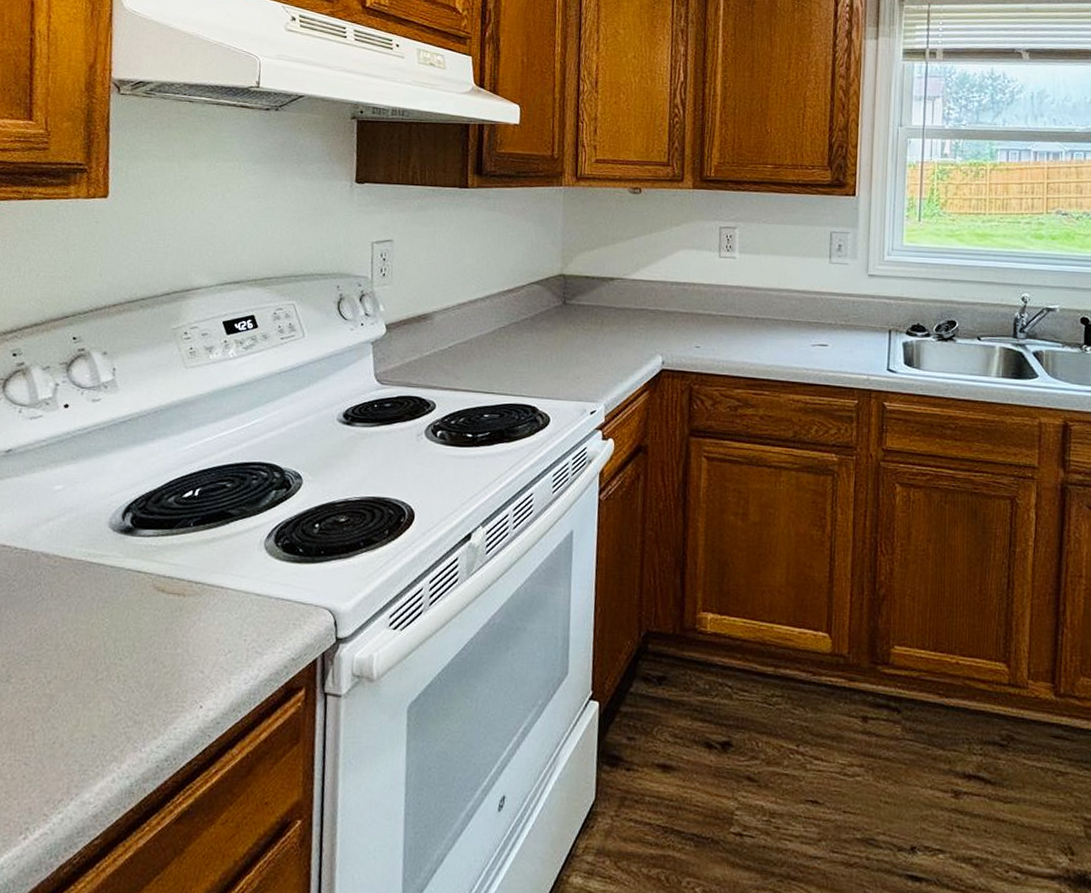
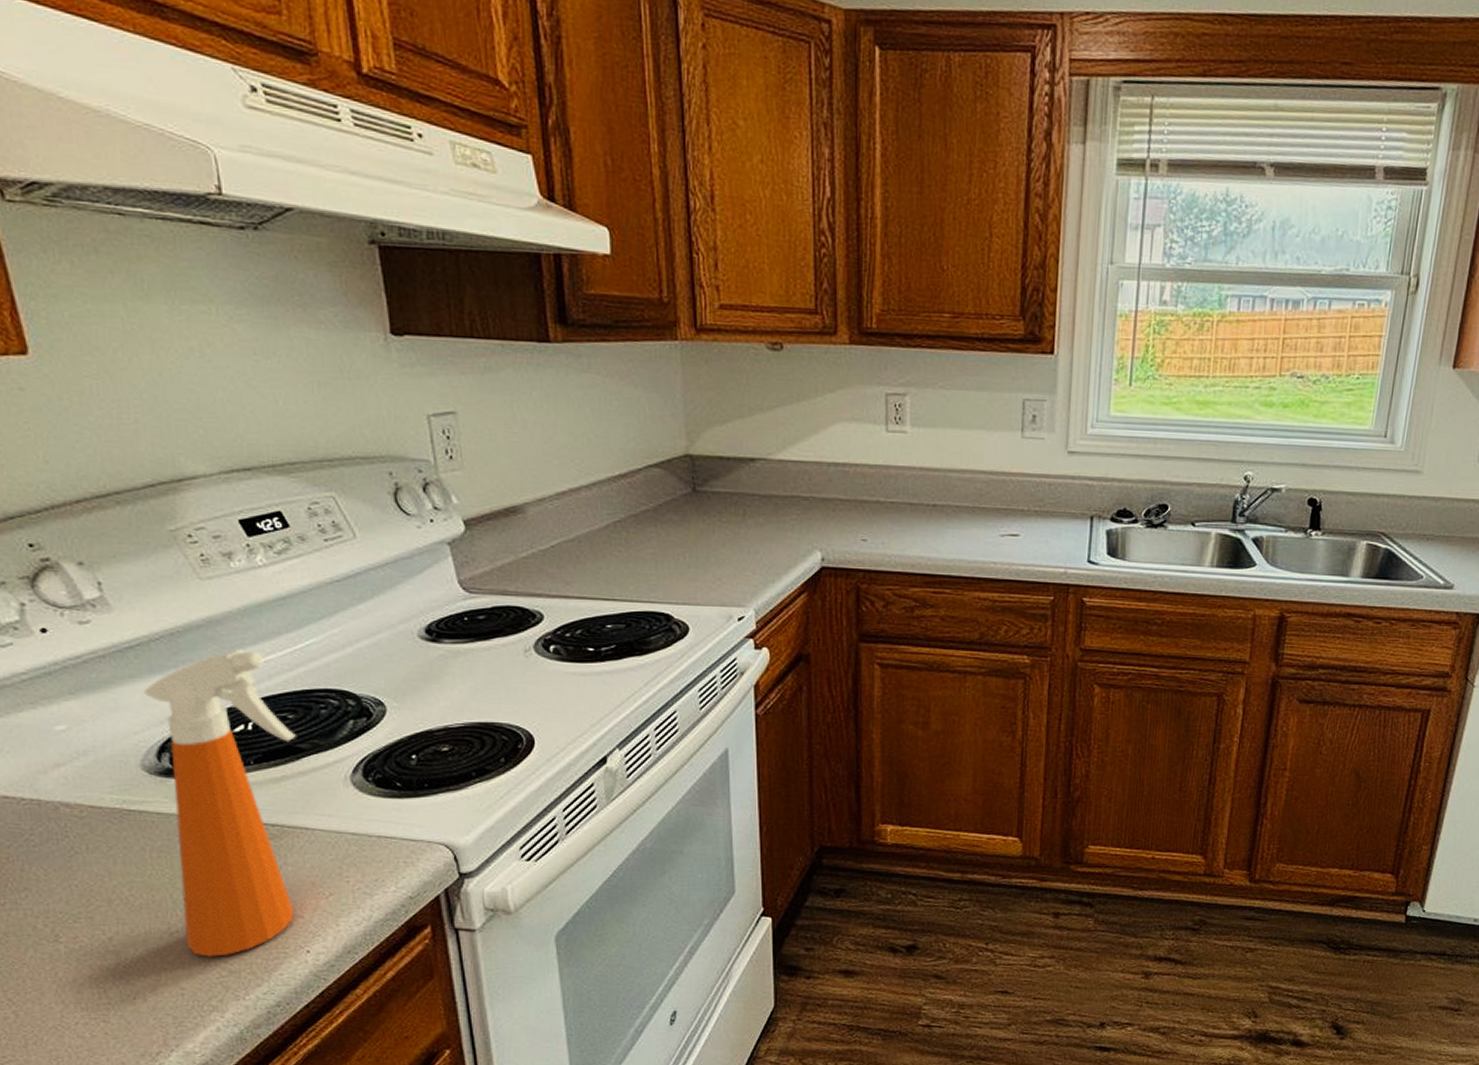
spray bottle: none [107,426,230,707] -> present [144,649,296,957]

